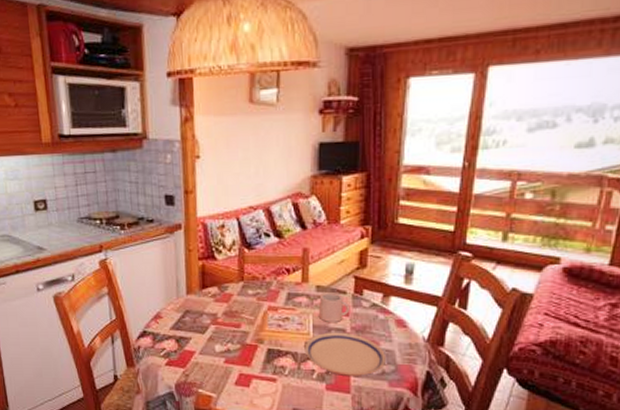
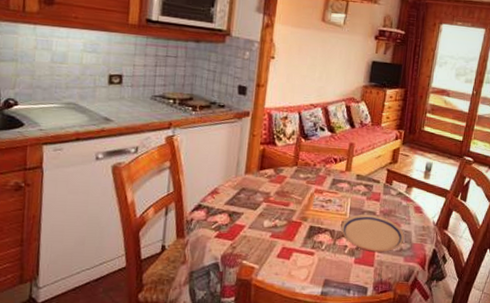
mug: present [319,293,351,323] -> none [356,181,382,207]

